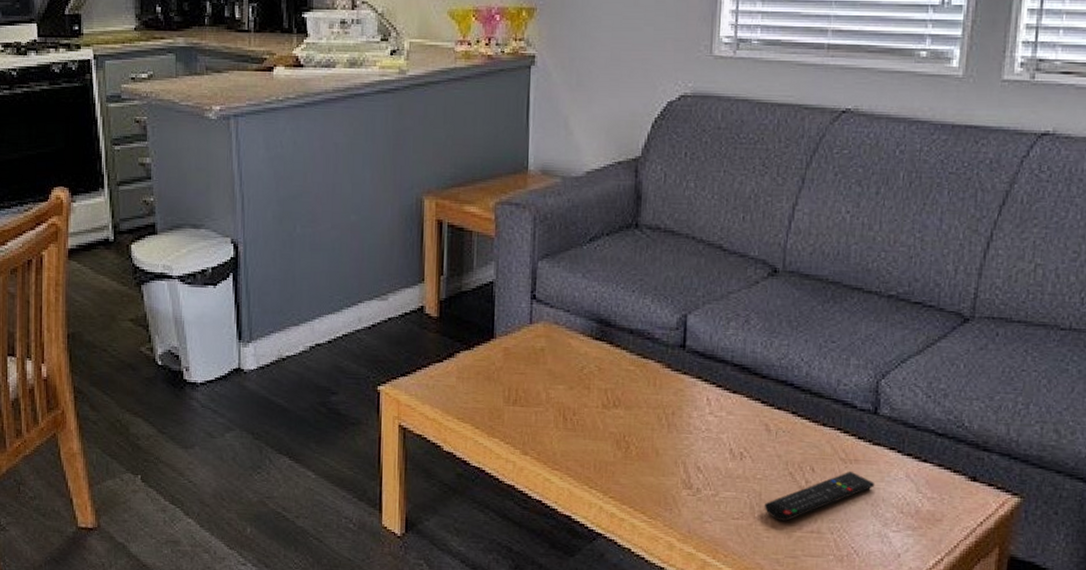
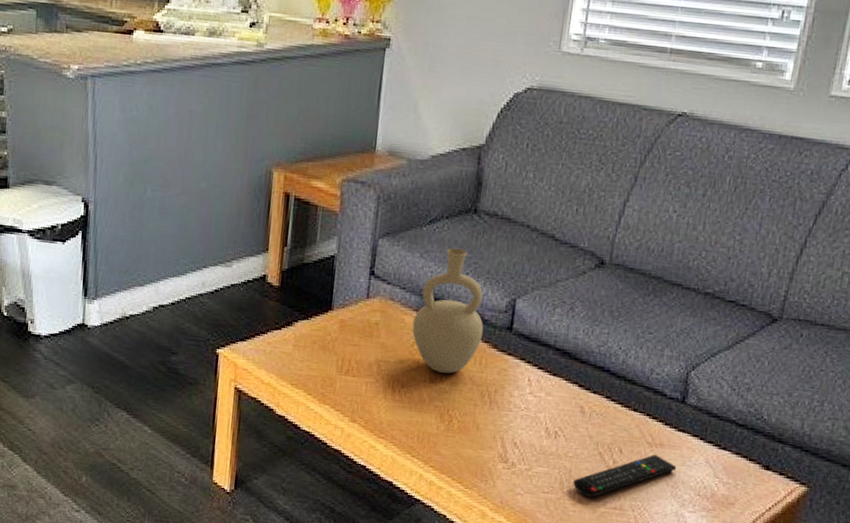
vase: none [579,265,655,398] -> present [412,247,484,374]

